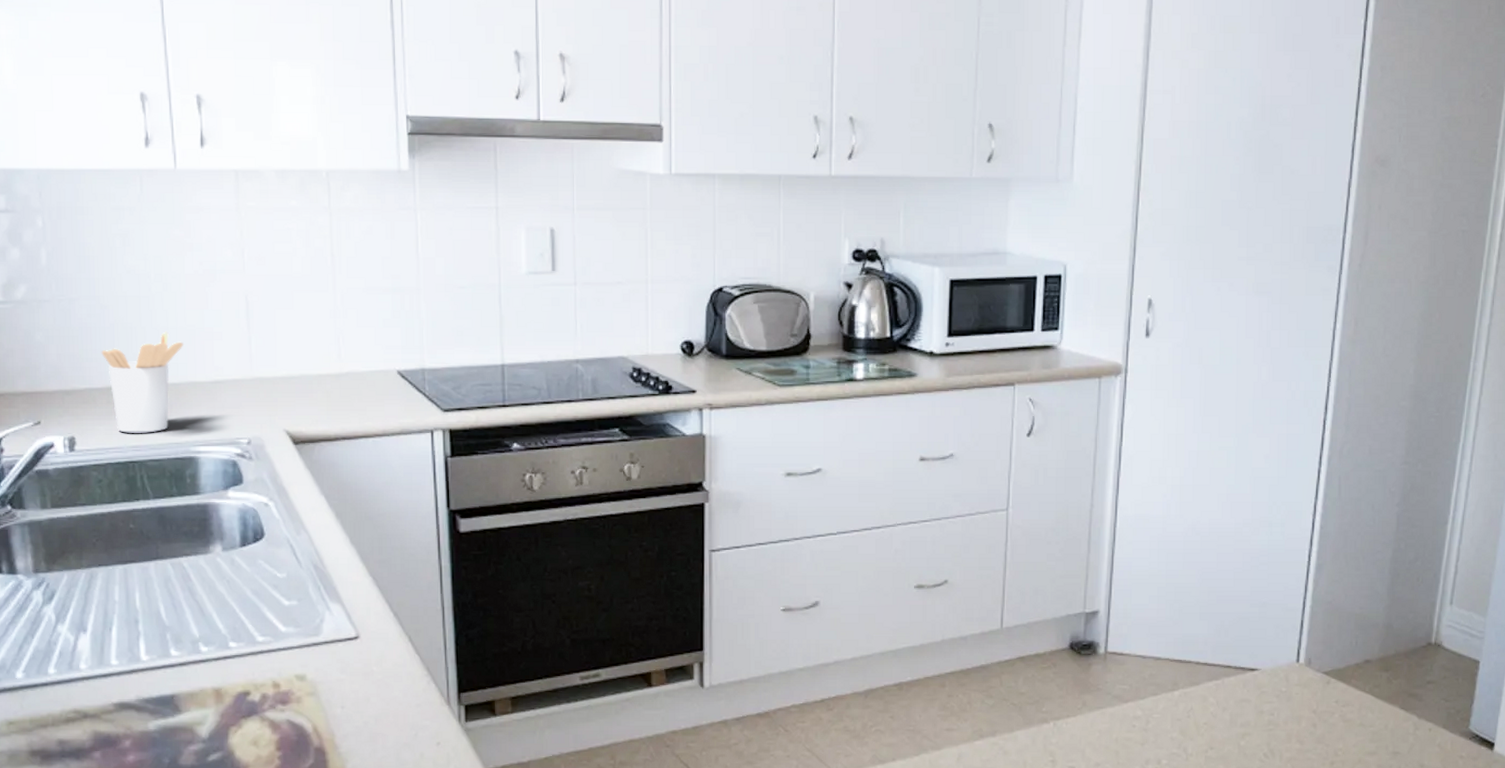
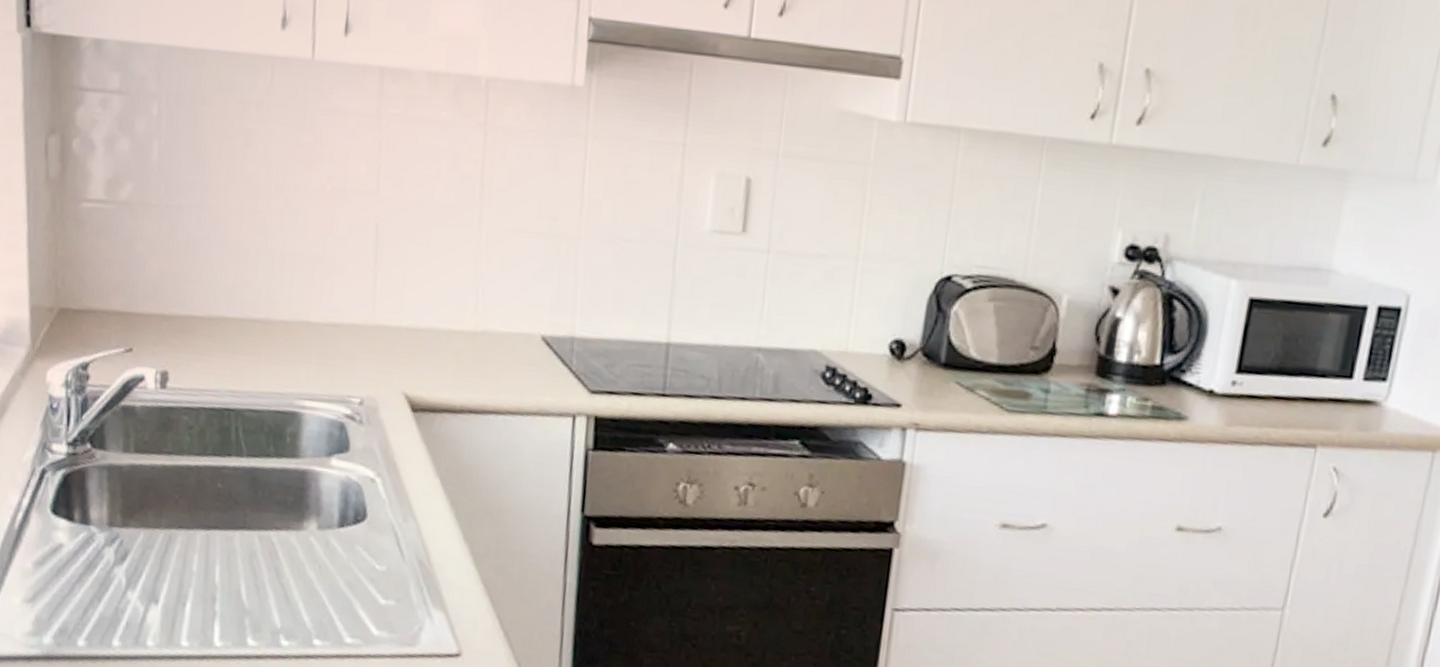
utensil holder: present [100,331,185,433] -> none [206,257,301,377]

